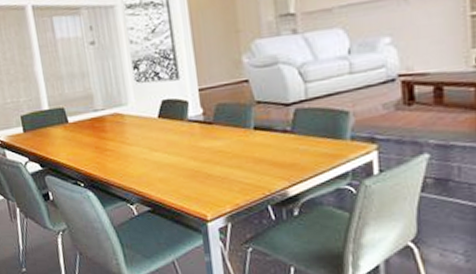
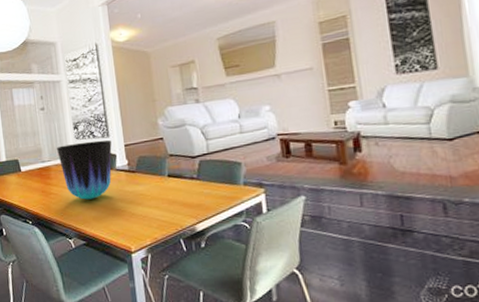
vase: none [111,82,183,158] -> present [56,139,112,200]

